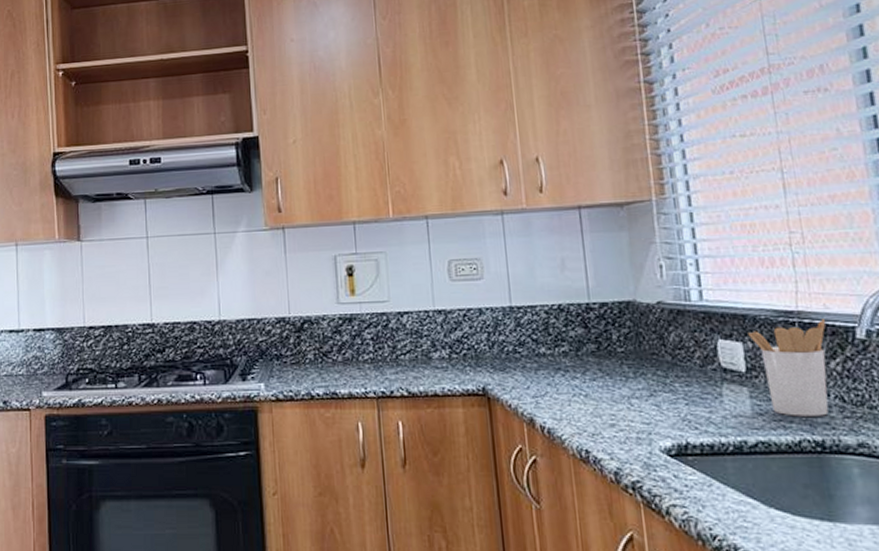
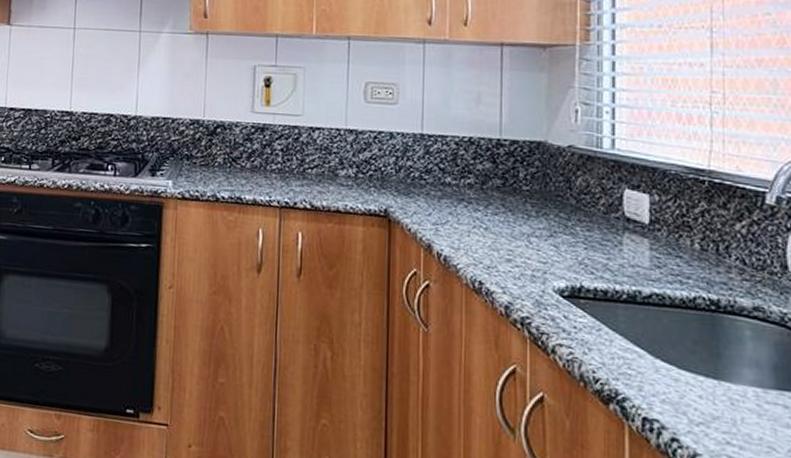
utensil holder: present [748,319,829,417] -> none [656,181,737,276]

